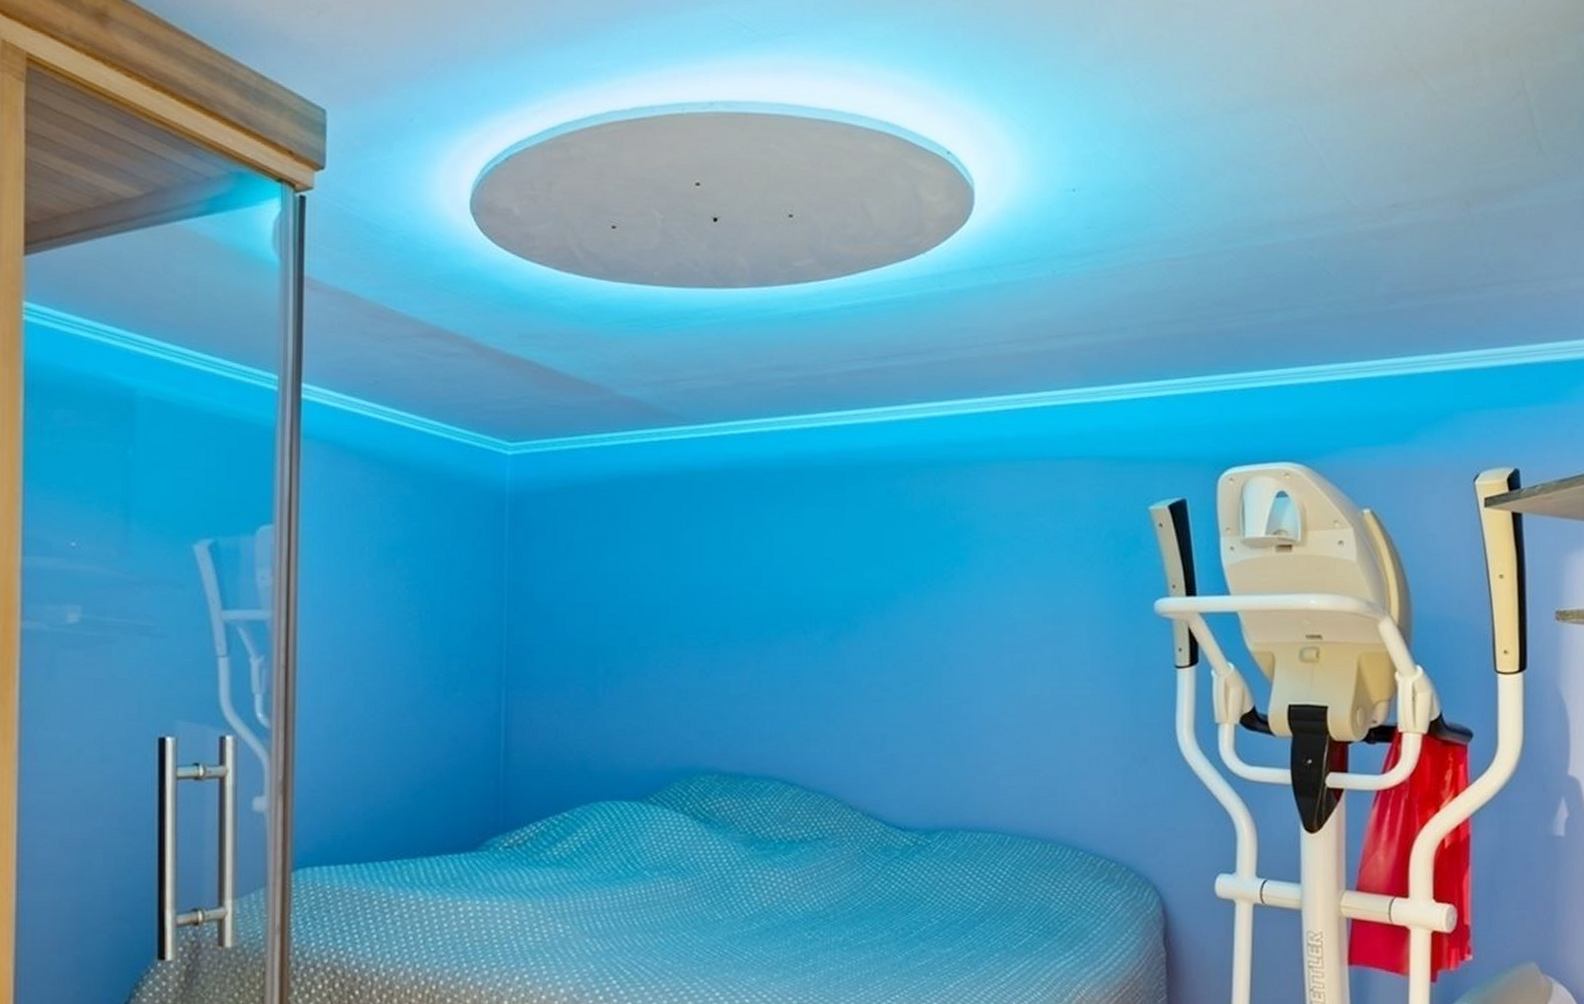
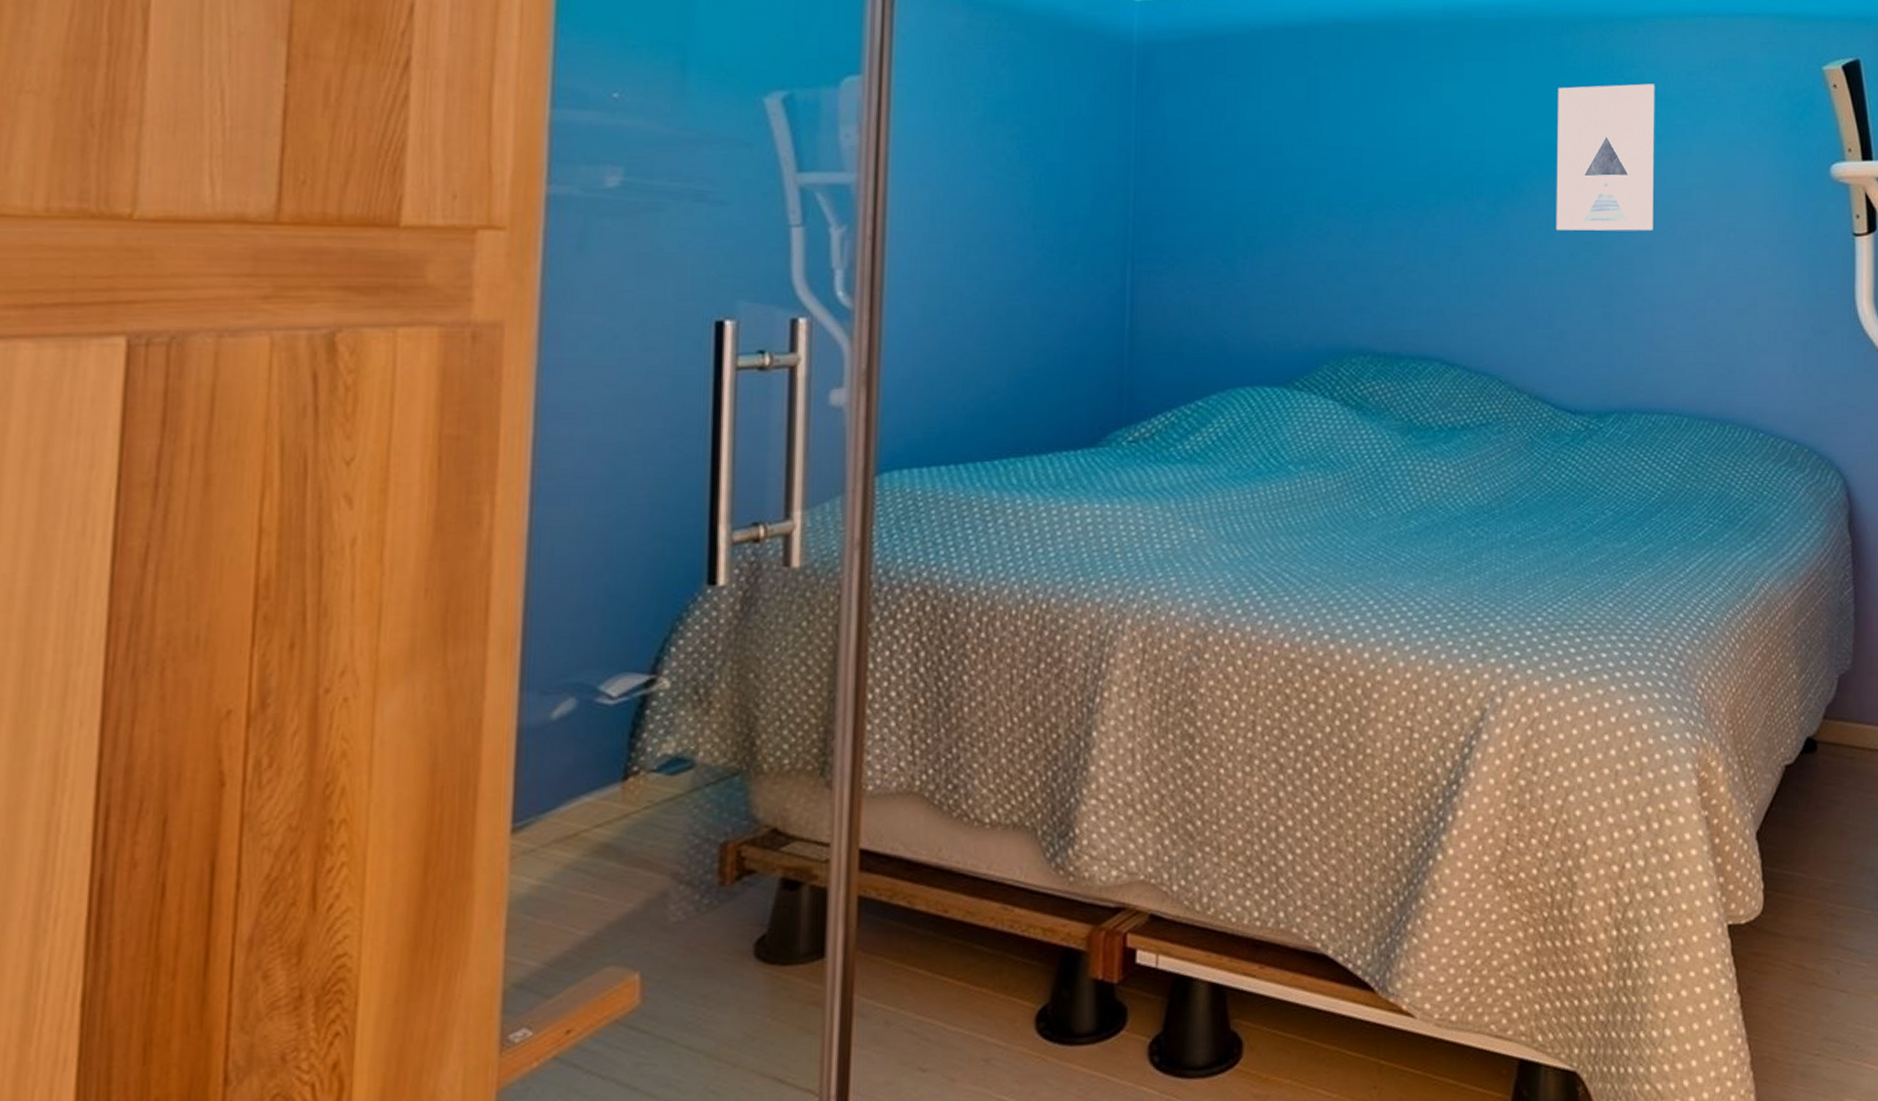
wall art: none [888,524,985,663] -> present [1556,83,1655,231]

